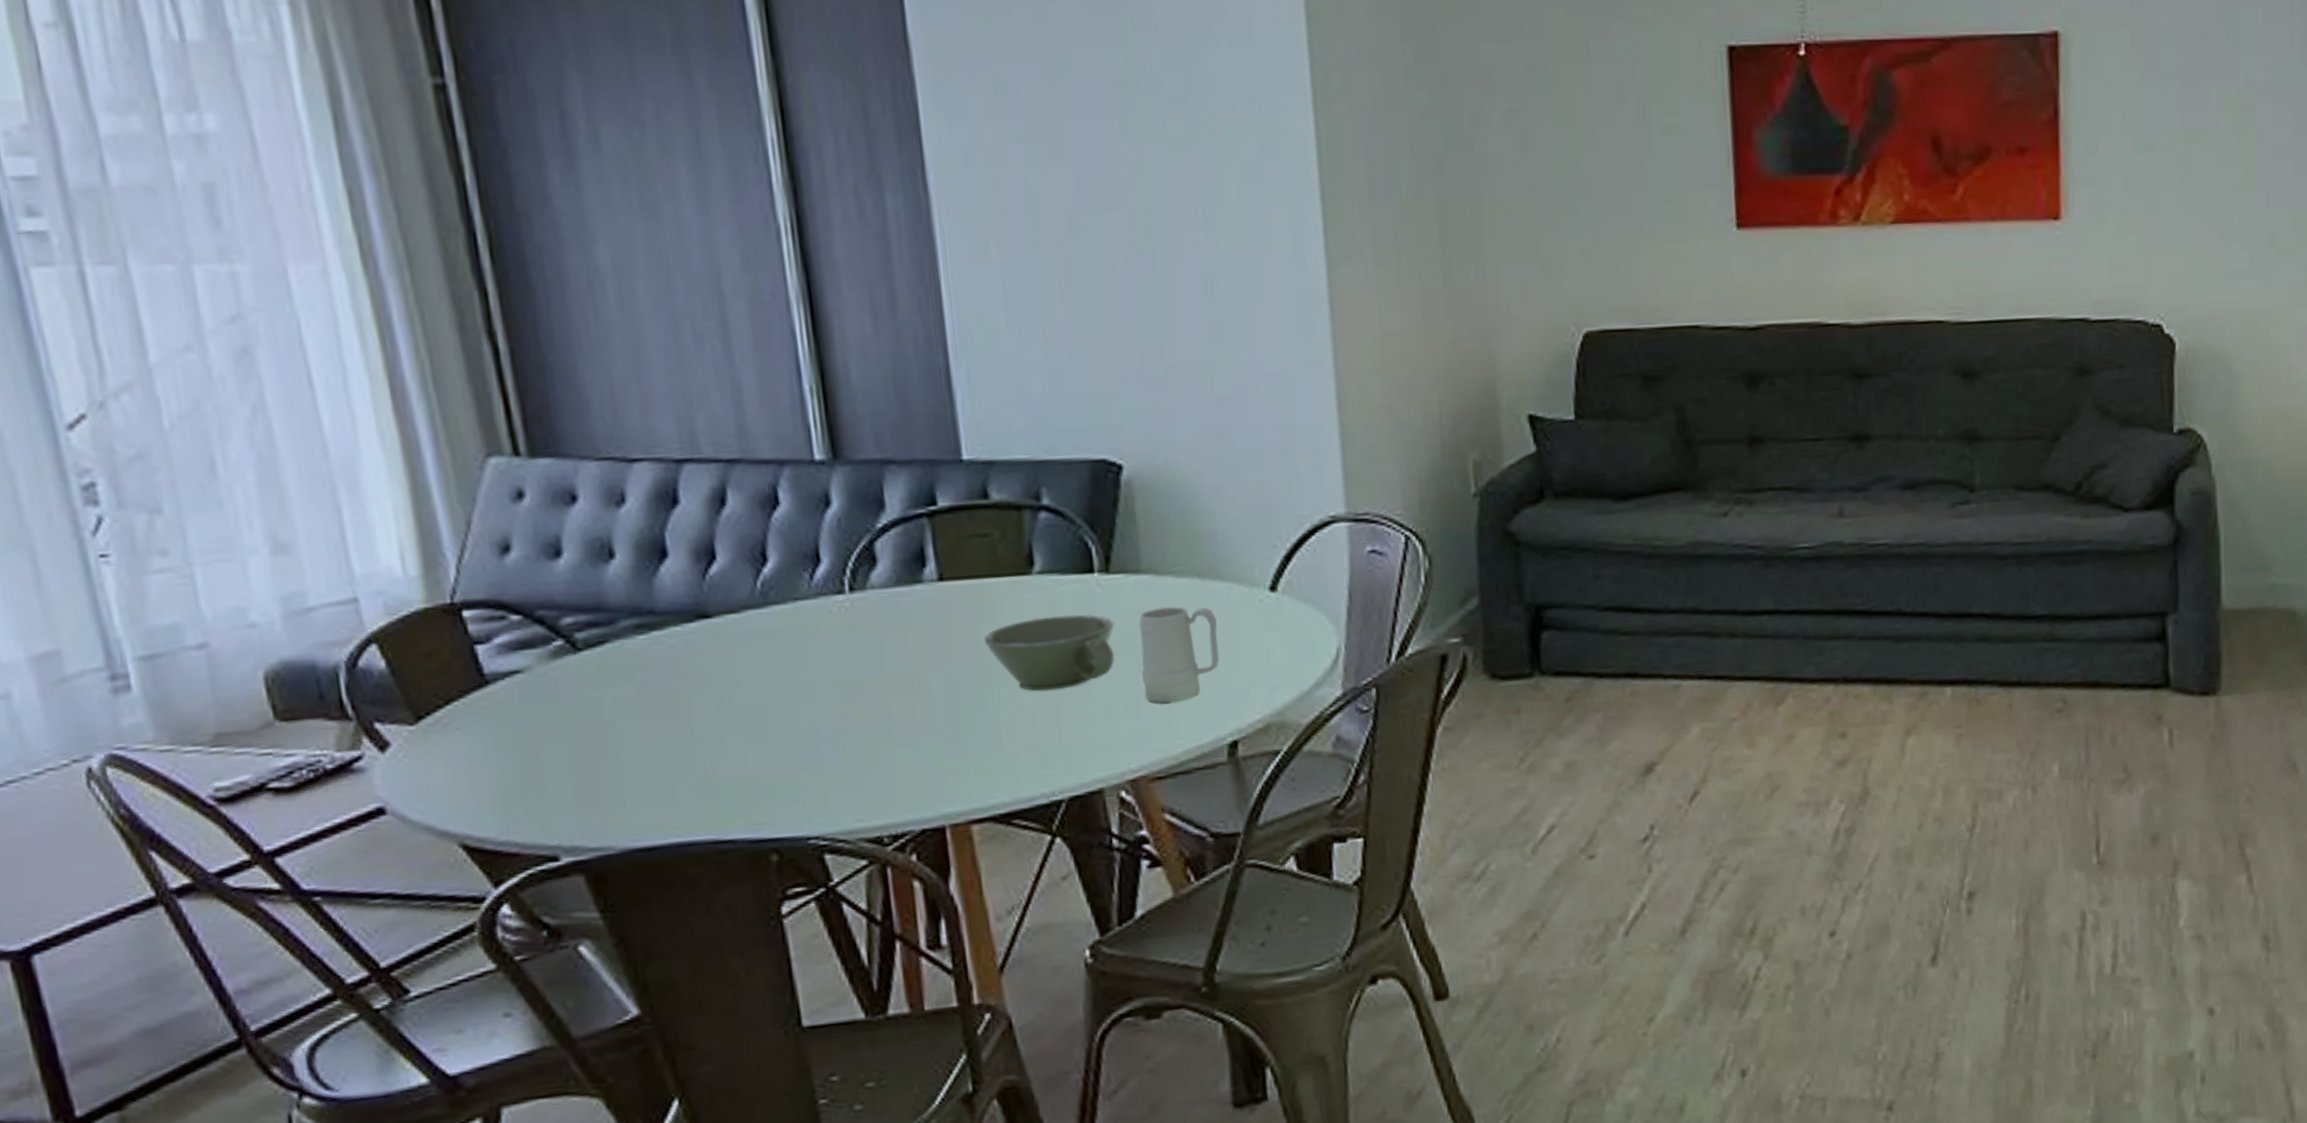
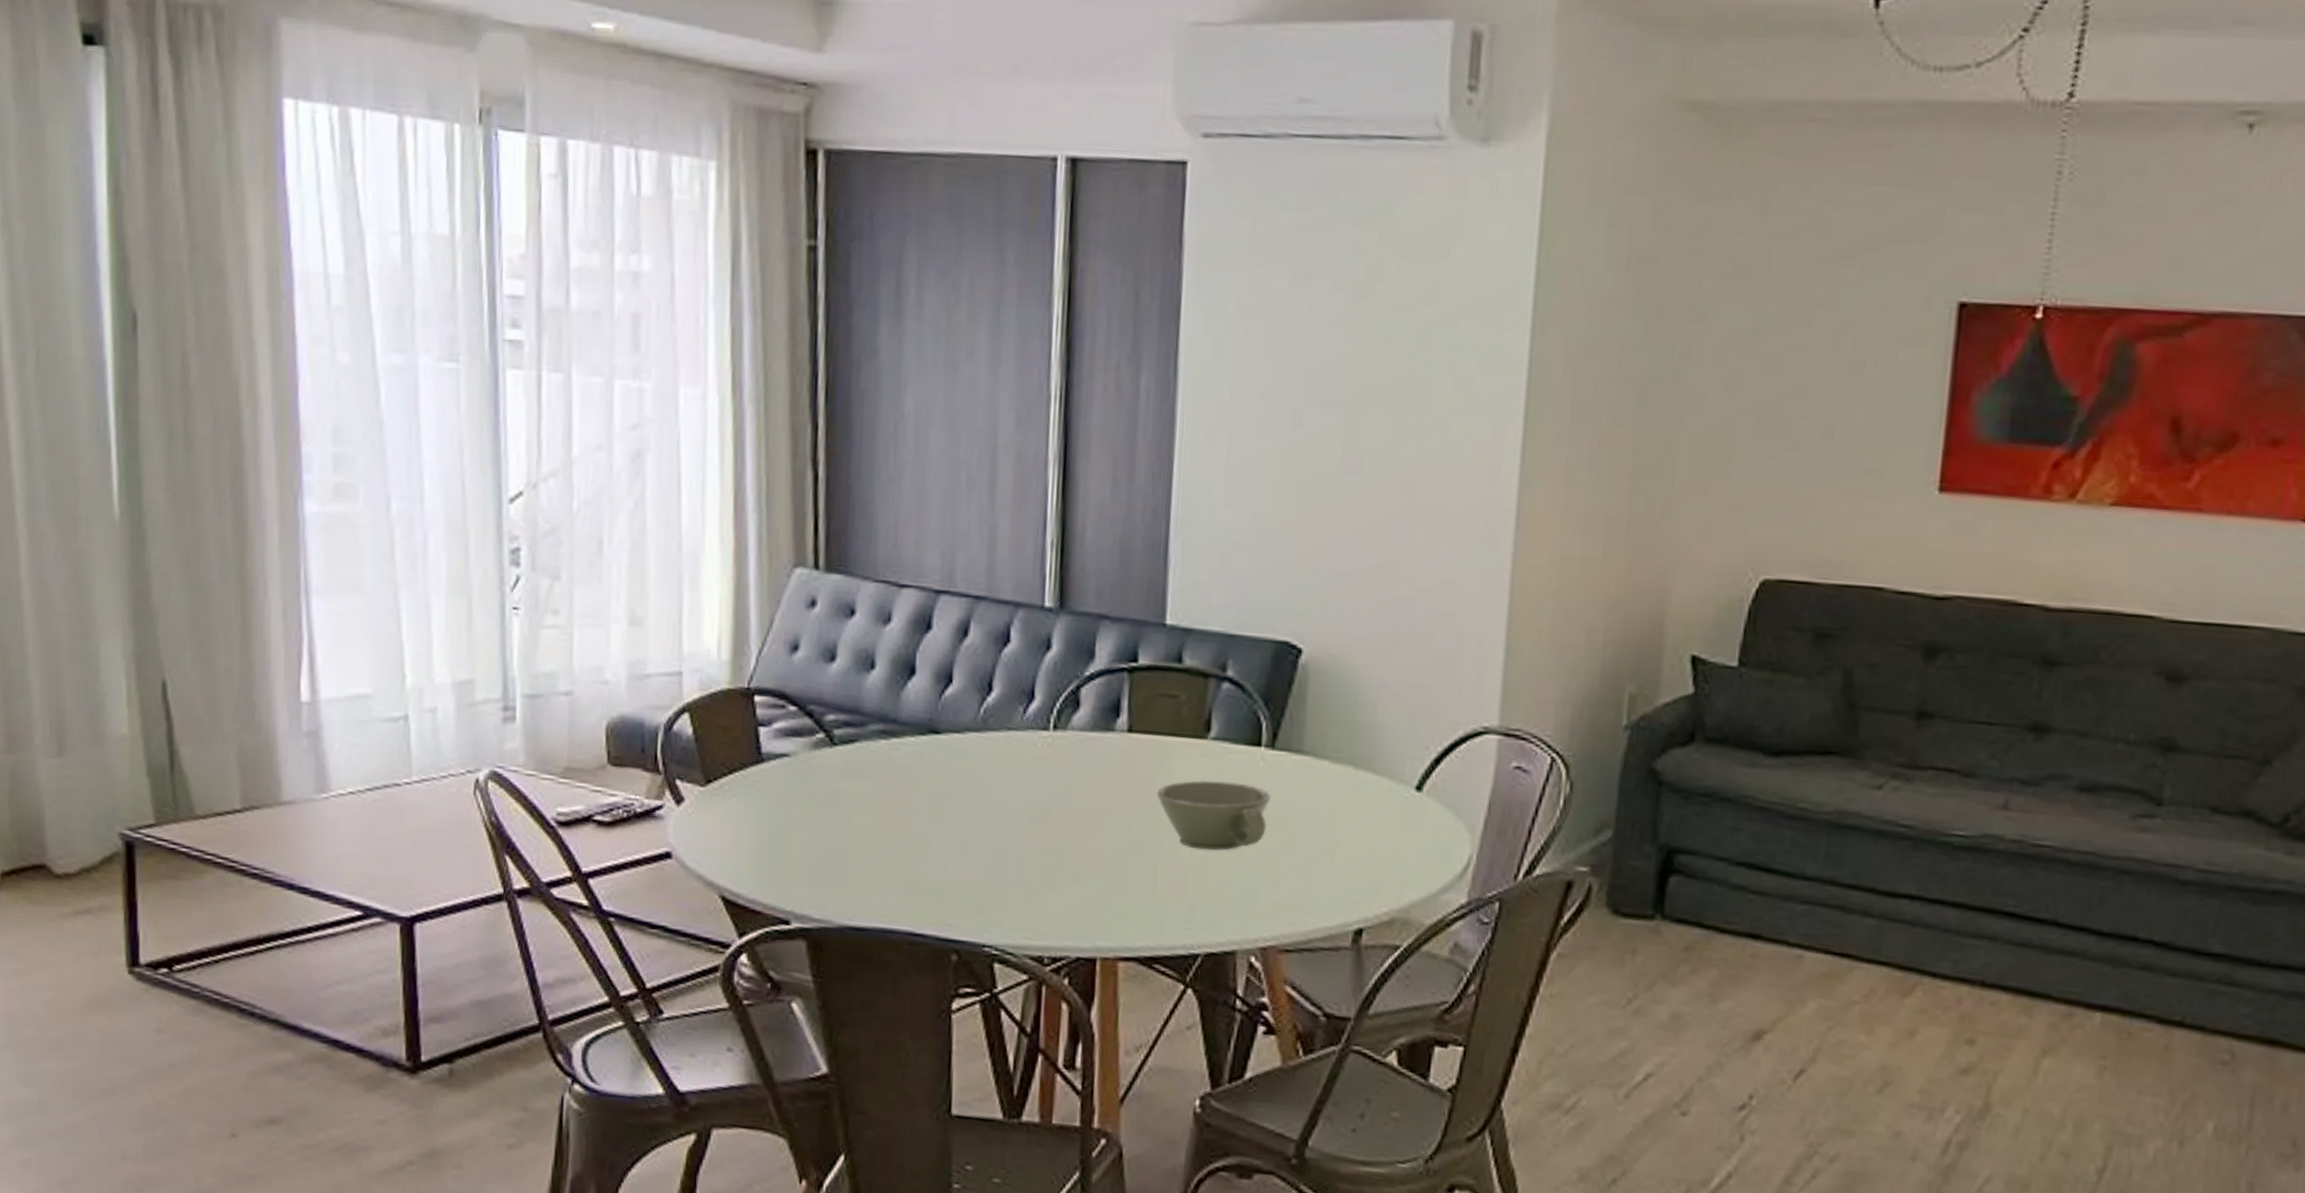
mug: present [1139,606,1220,704] -> none [1286,789,1363,882]

